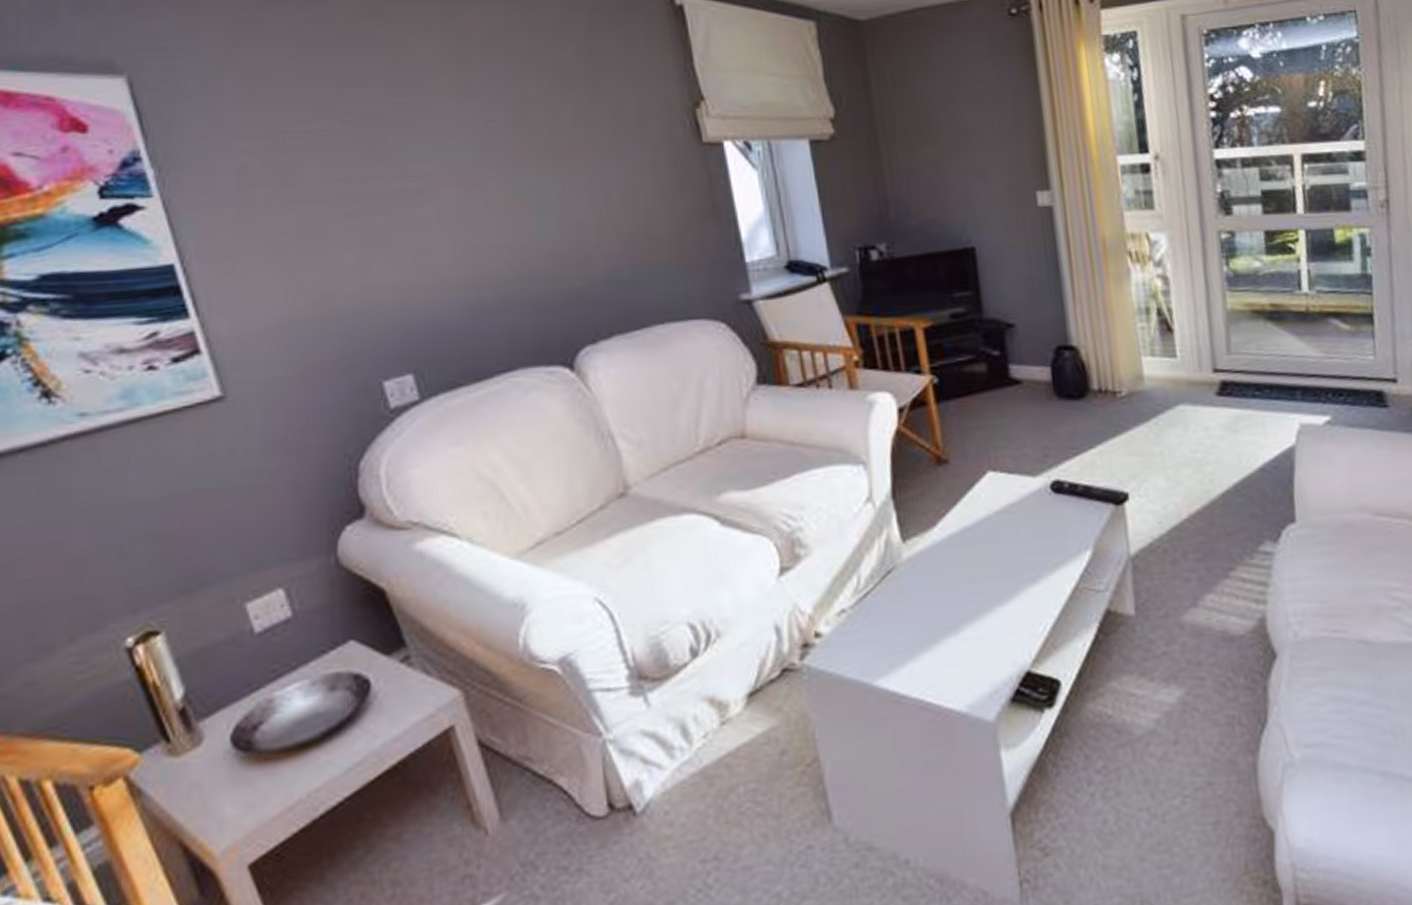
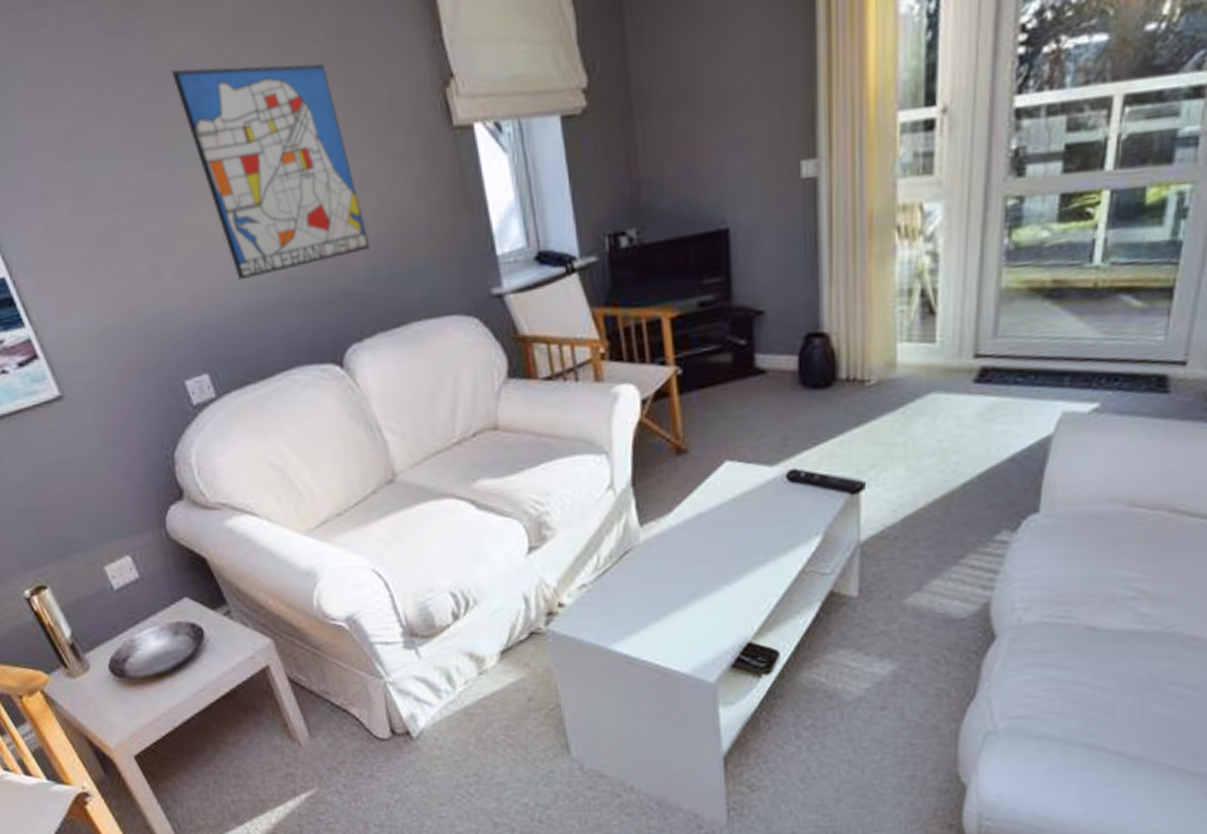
wall art: none [408,73,611,277] -> present [172,64,371,281]

